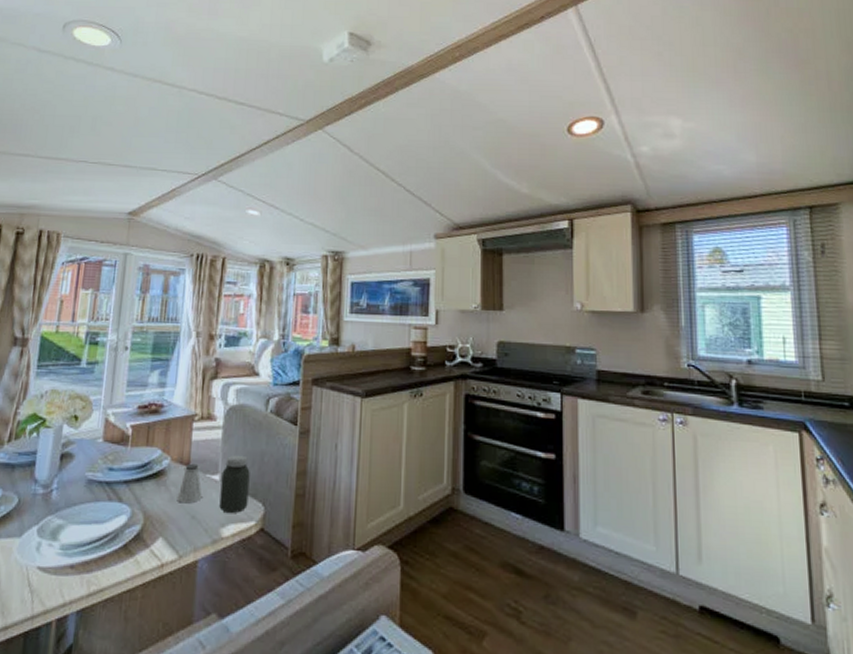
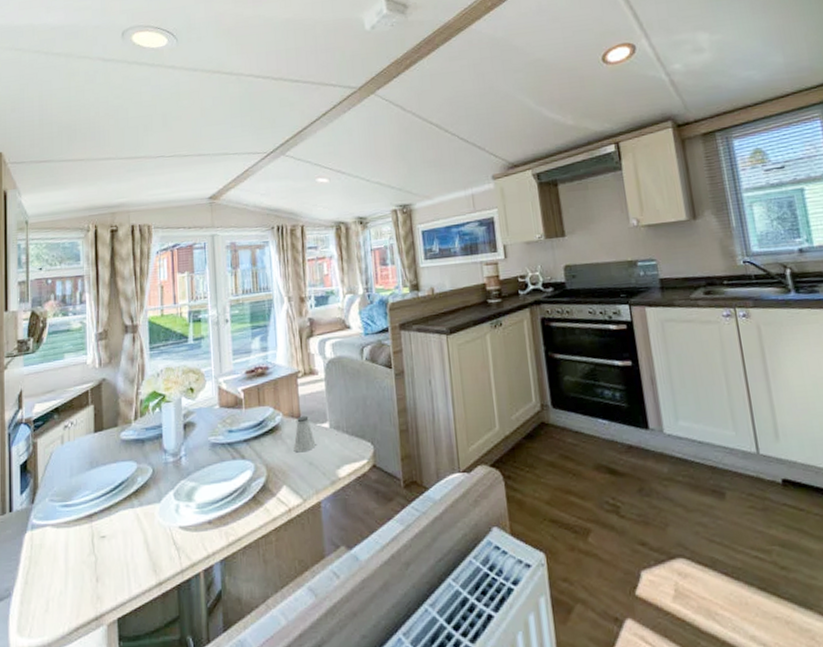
jar: present [219,455,250,514] -> none [330,402,358,456]

